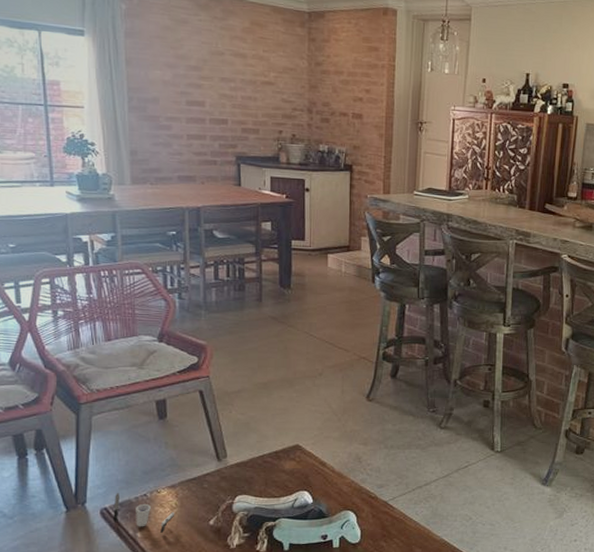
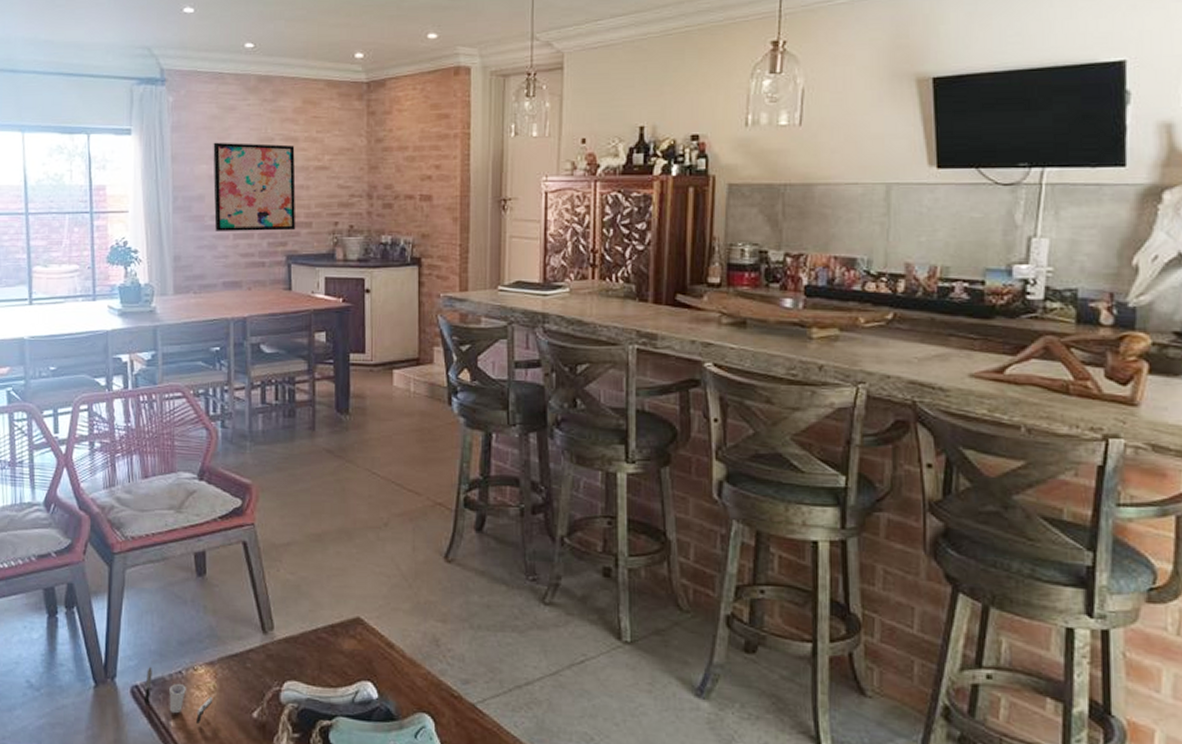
wall art: none [166,51,245,135] -> present [213,142,296,231]

